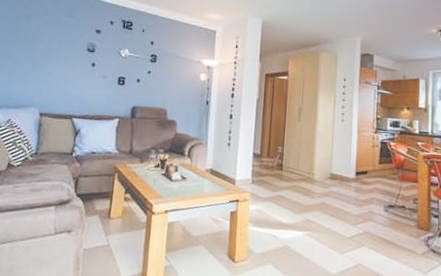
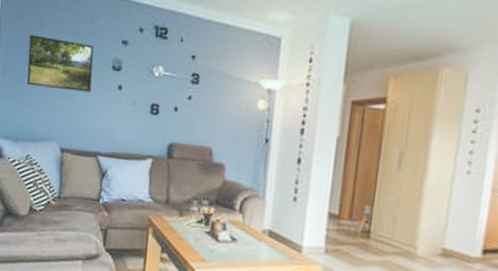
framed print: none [12,23,73,69] -> present [27,34,94,93]

